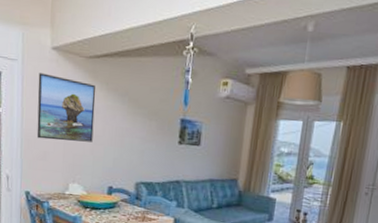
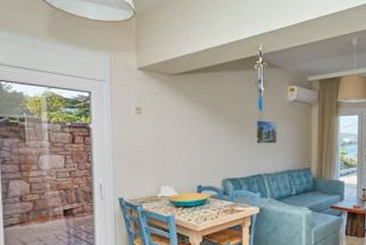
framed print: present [36,73,96,142] -> none [126,91,181,149]

